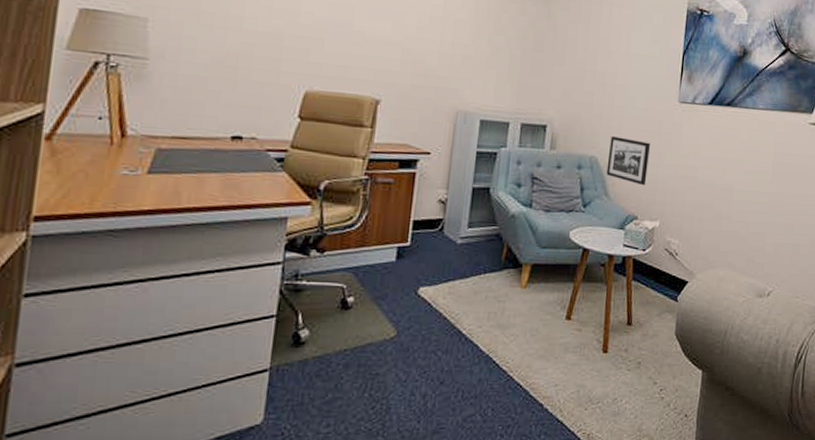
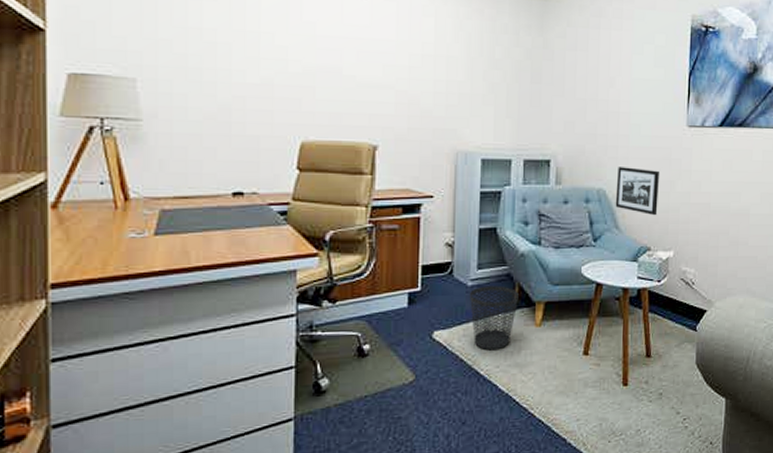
wastebasket: none [458,244,507,310] -> present [470,285,519,351]

